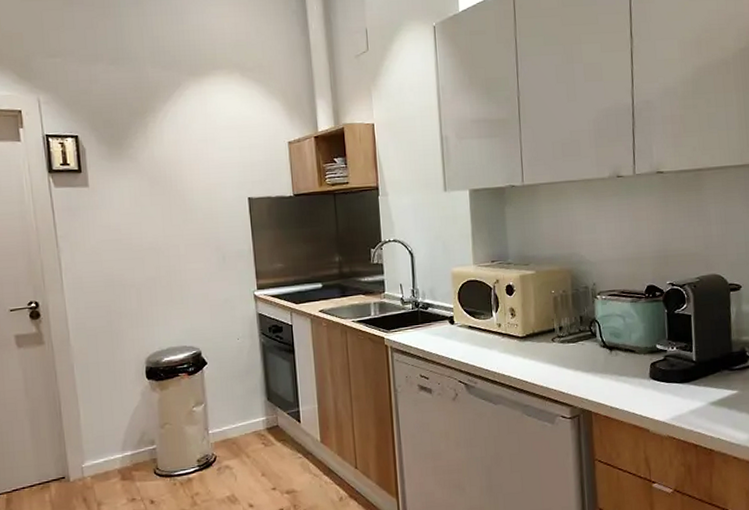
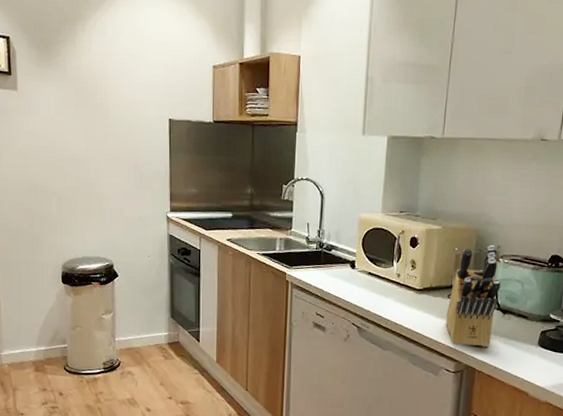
knife block: none [553,282,603,389] -> present [446,244,501,347]

